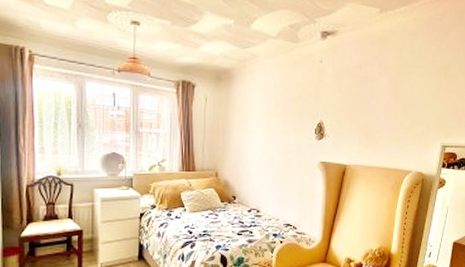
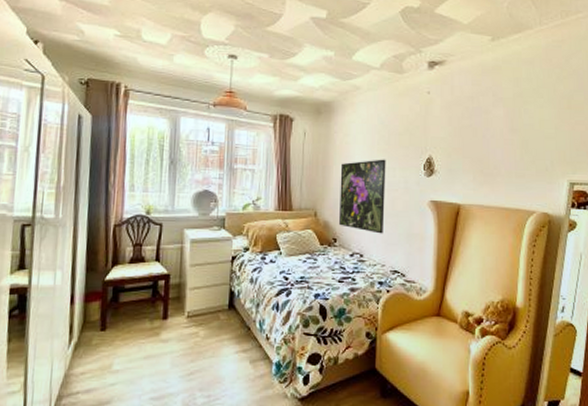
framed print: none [238,123,281,192] -> present [339,159,386,234]

